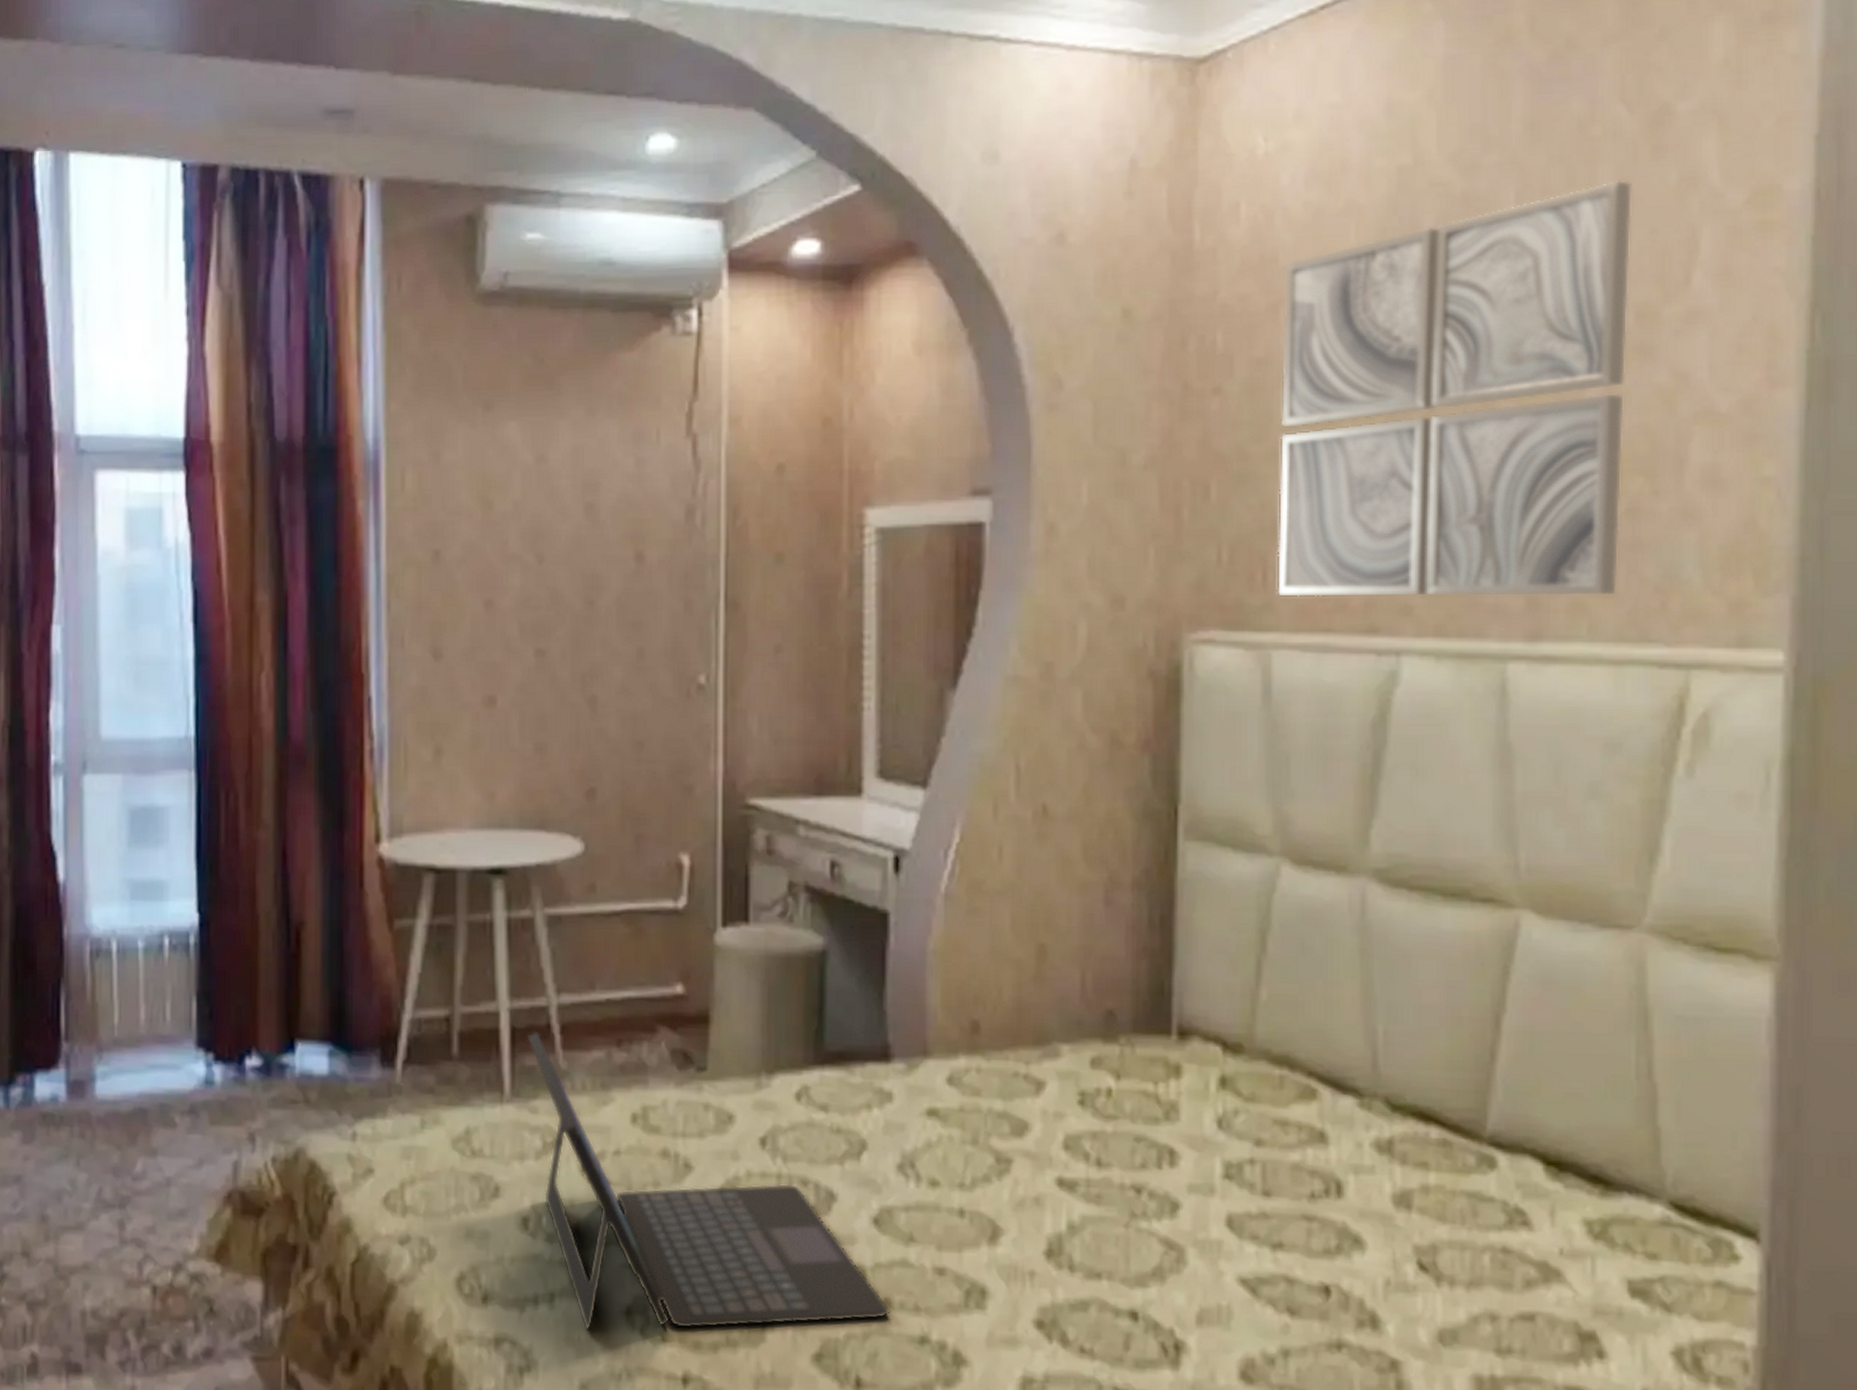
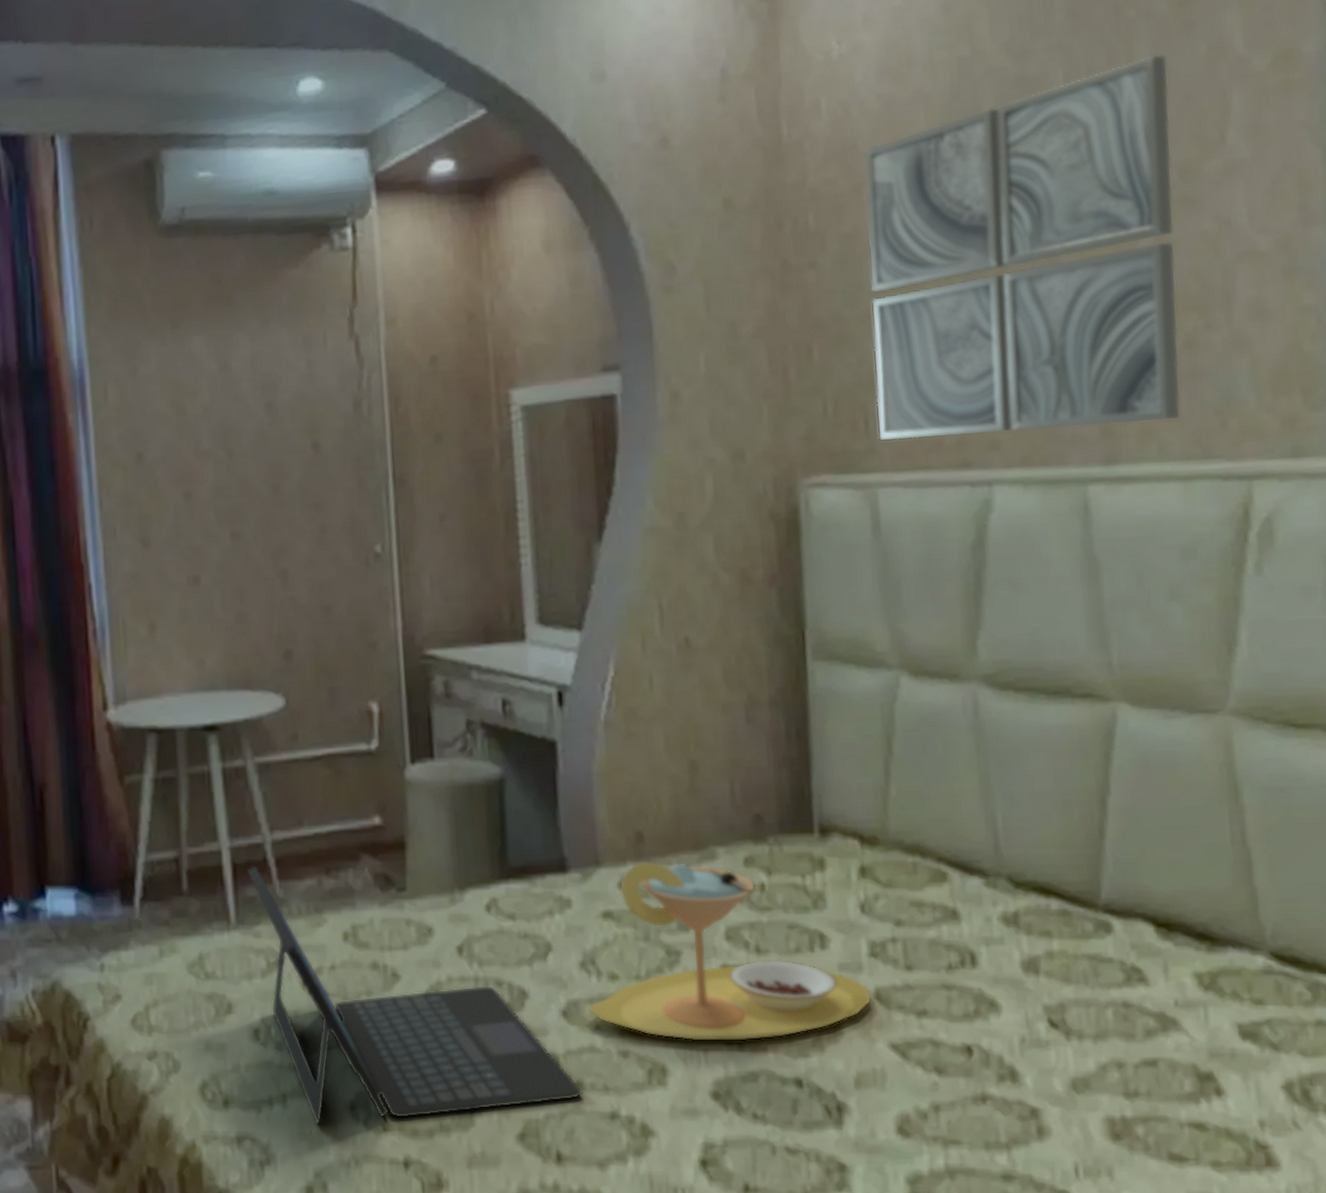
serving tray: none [902,1055,1222,1265] -> present [587,861,872,1041]

